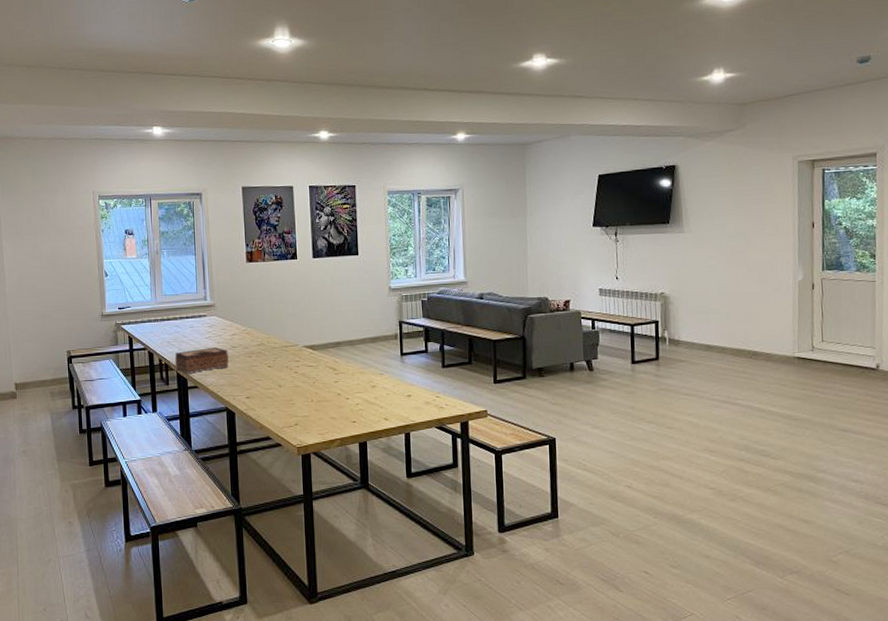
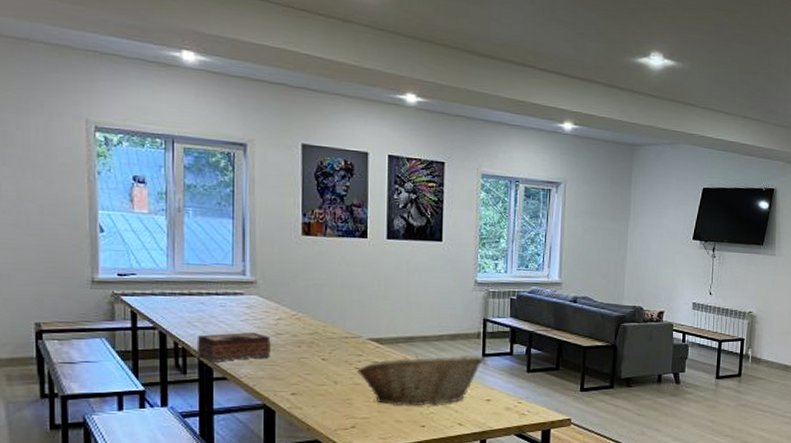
fruit basket: none [297,354,402,404] -> present [357,354,483,406]

